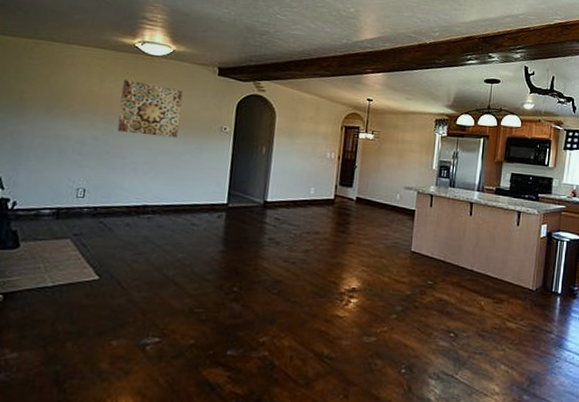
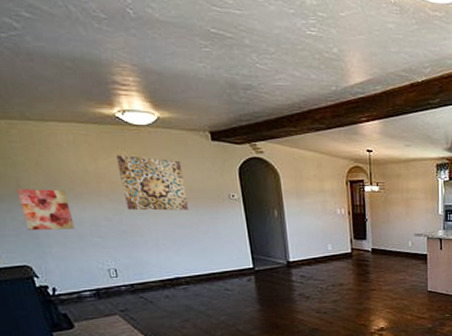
wall art: none [13,101,64,144] -> present [17,189,75,231]

